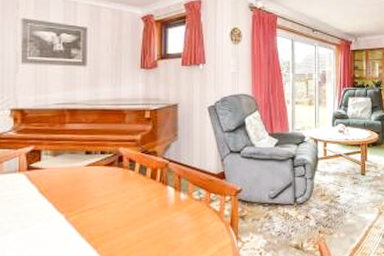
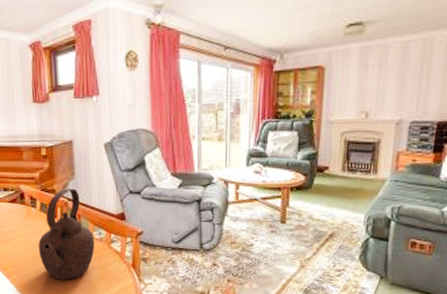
teapot: none [133,150,194,246] -> present [38,188,95,280]

